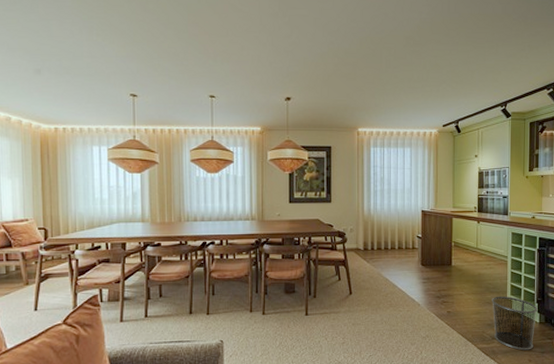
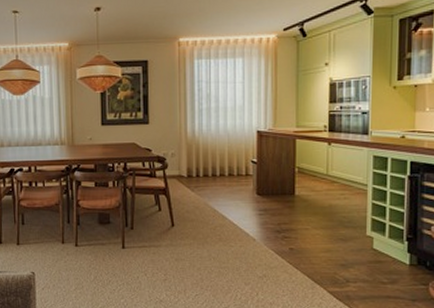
waste bin: present [492,296,538,351] -> none [346,231,408,297]

